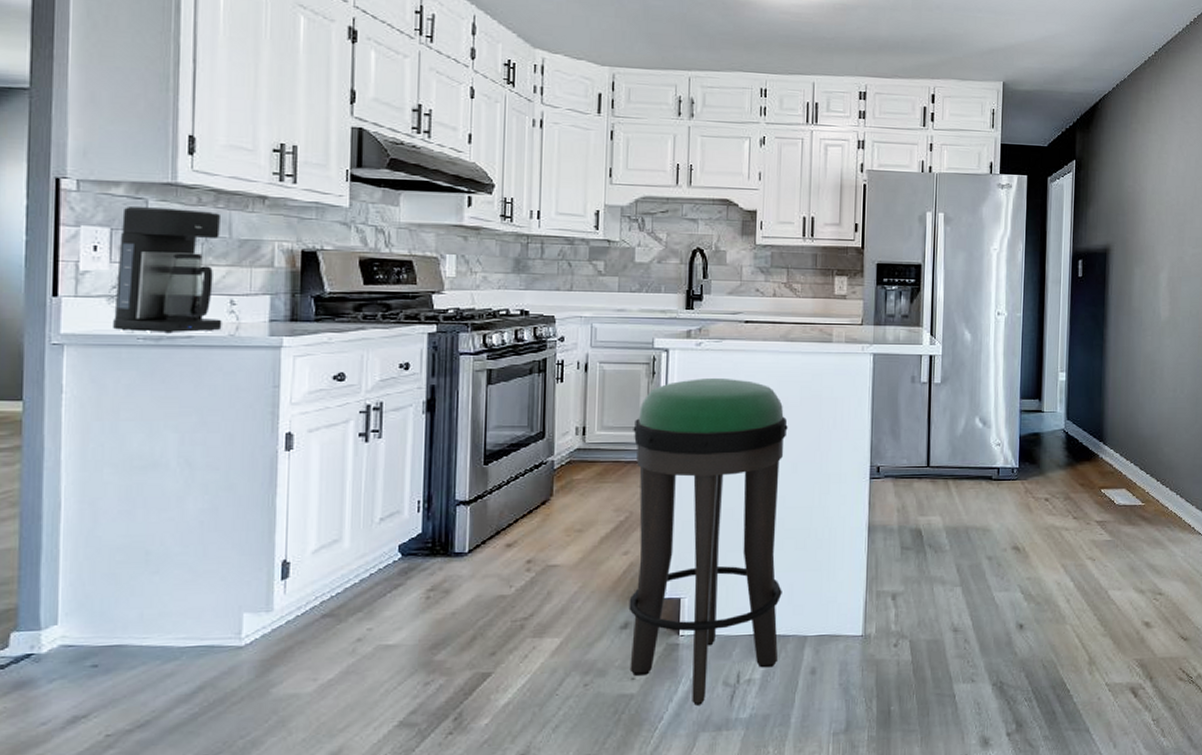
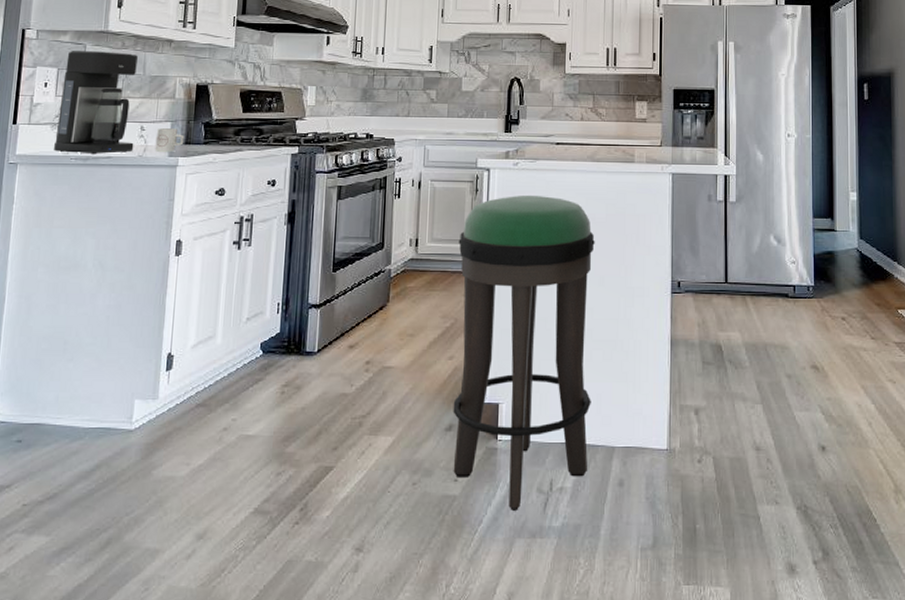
mug: none [250,302,289,331] -> present [155,128,185,152]

